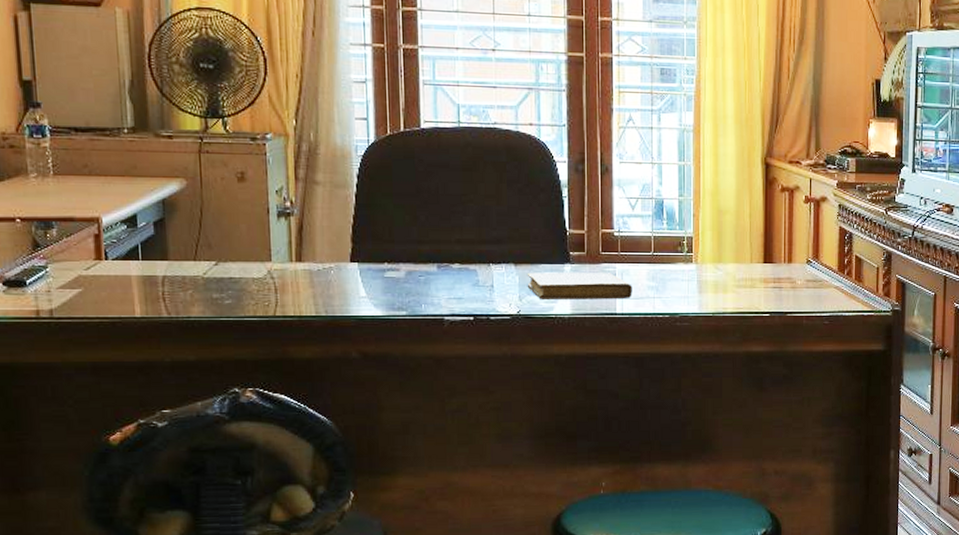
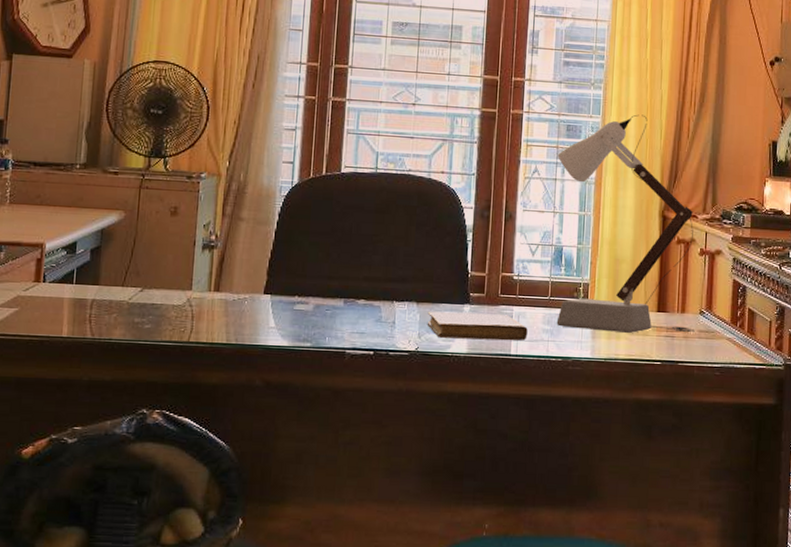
desk lamp: none [652,54,803,286] -> present [556,114,695,333]

